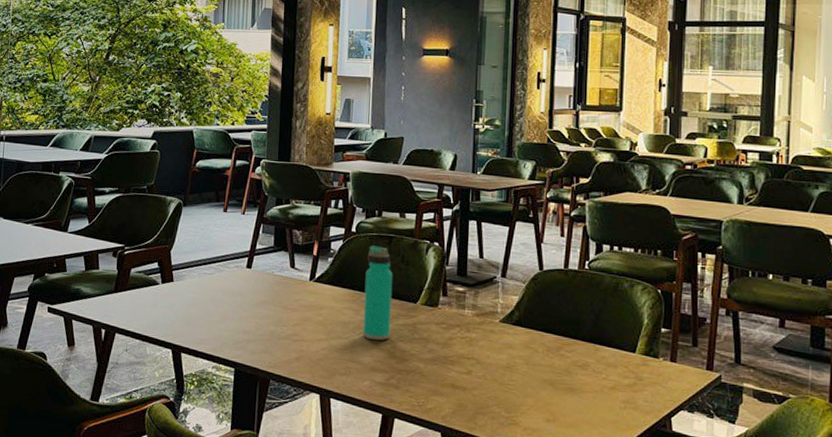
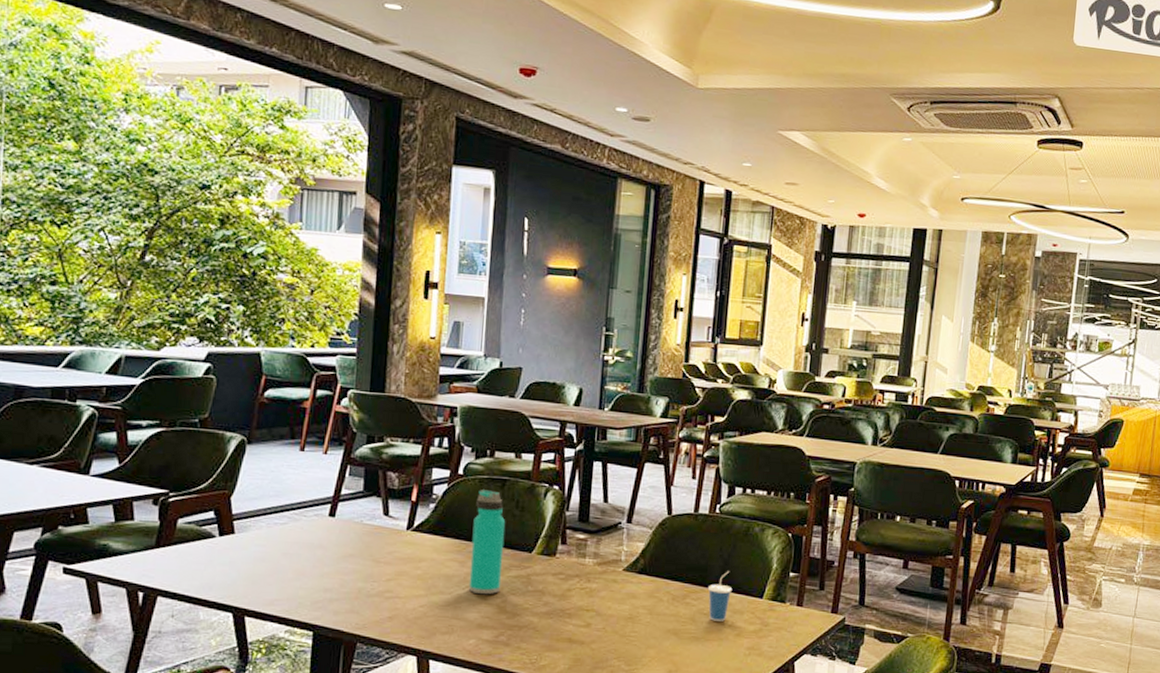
cup: none [580,325,605,374] -> present [707,571,733,621]

